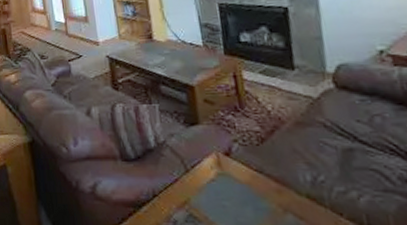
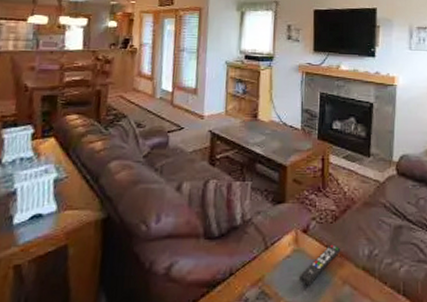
remote control: none [229,168,275,213] -> present [300,244,341,287]

